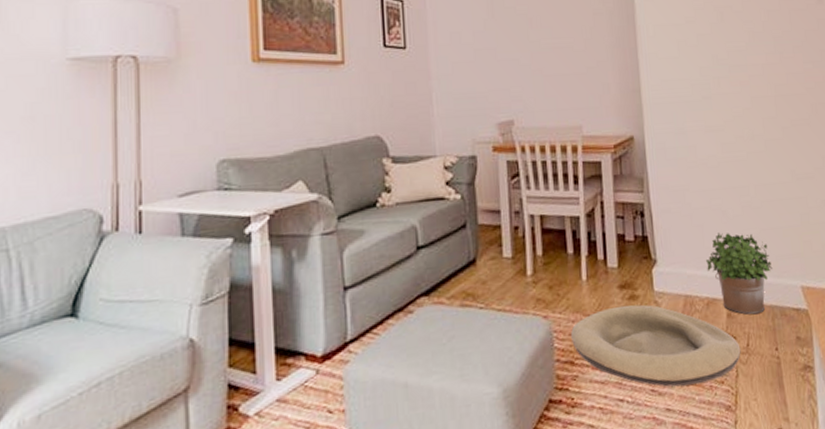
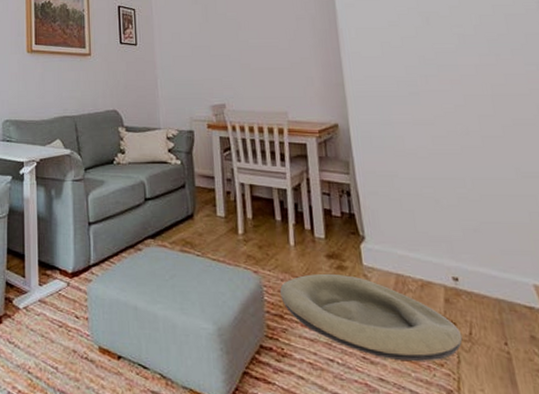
potted plant: present [705,232,773,316] -> none [417,219,497,305]

